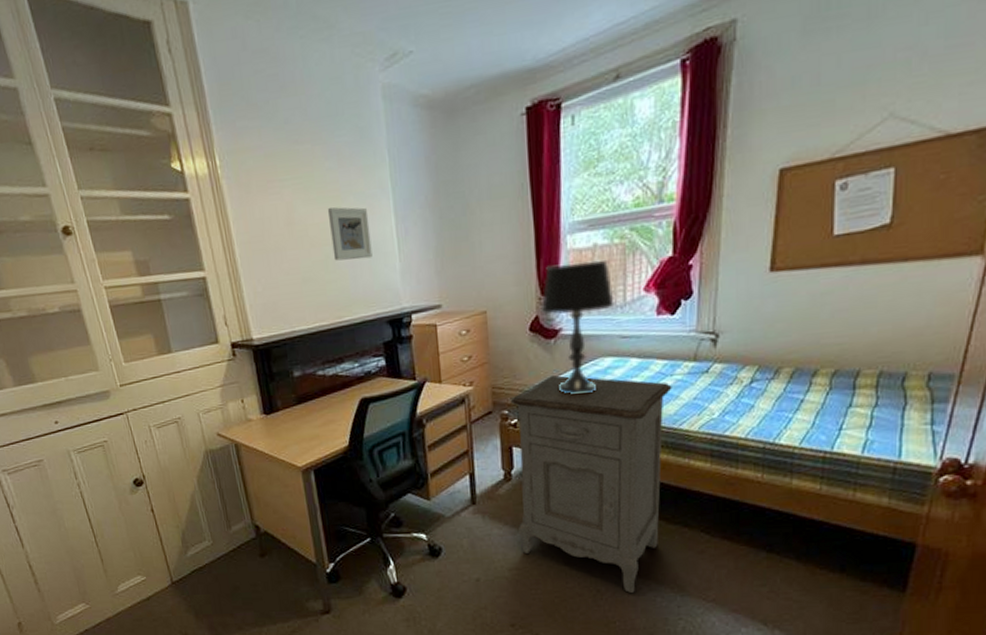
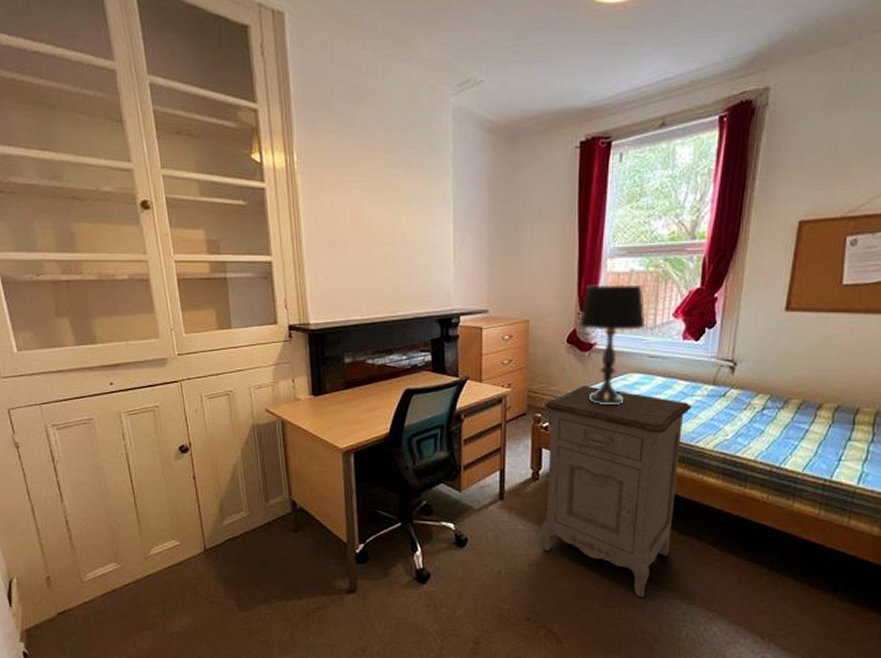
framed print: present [327,207,373,261] -> none [392,210,429,261]

